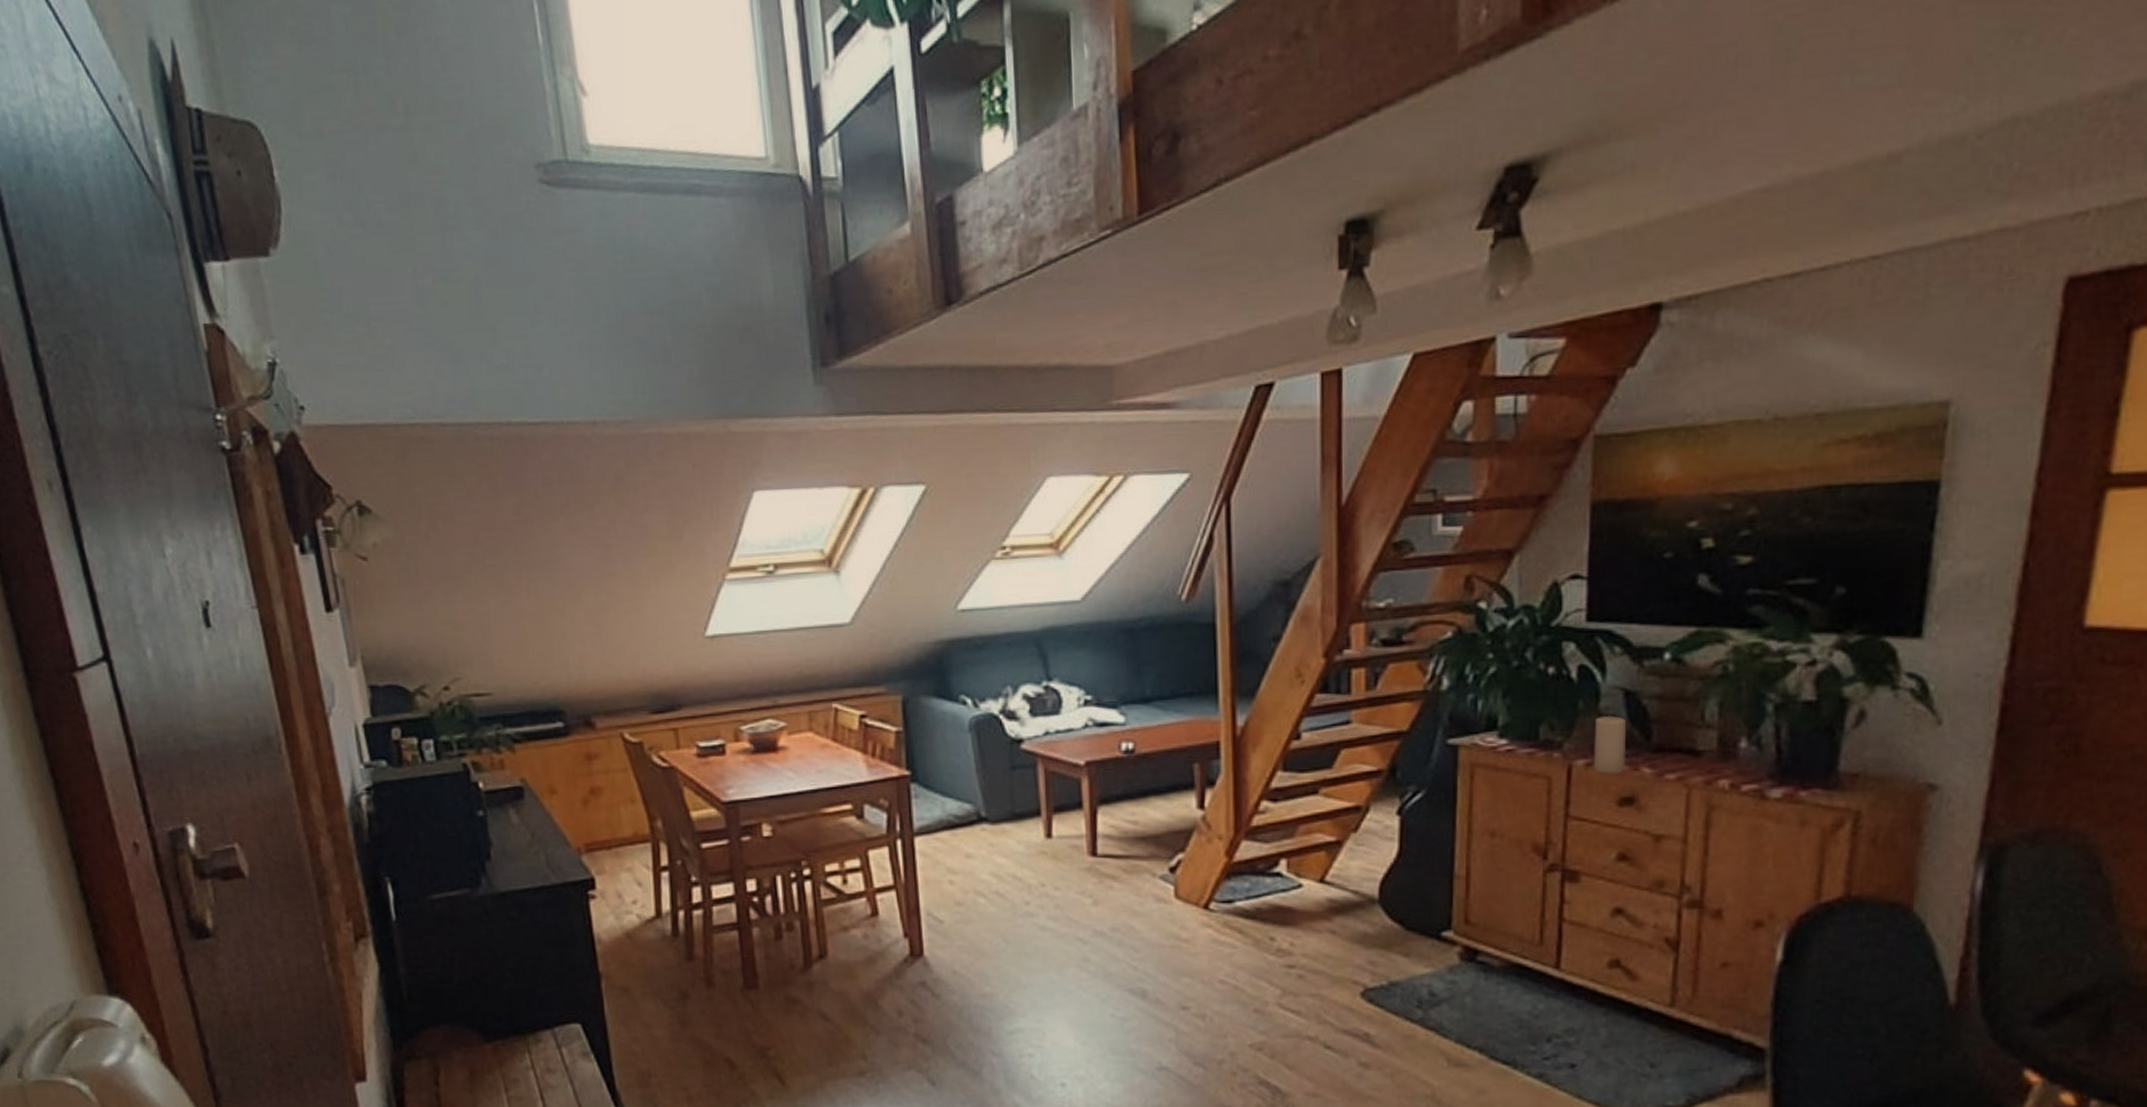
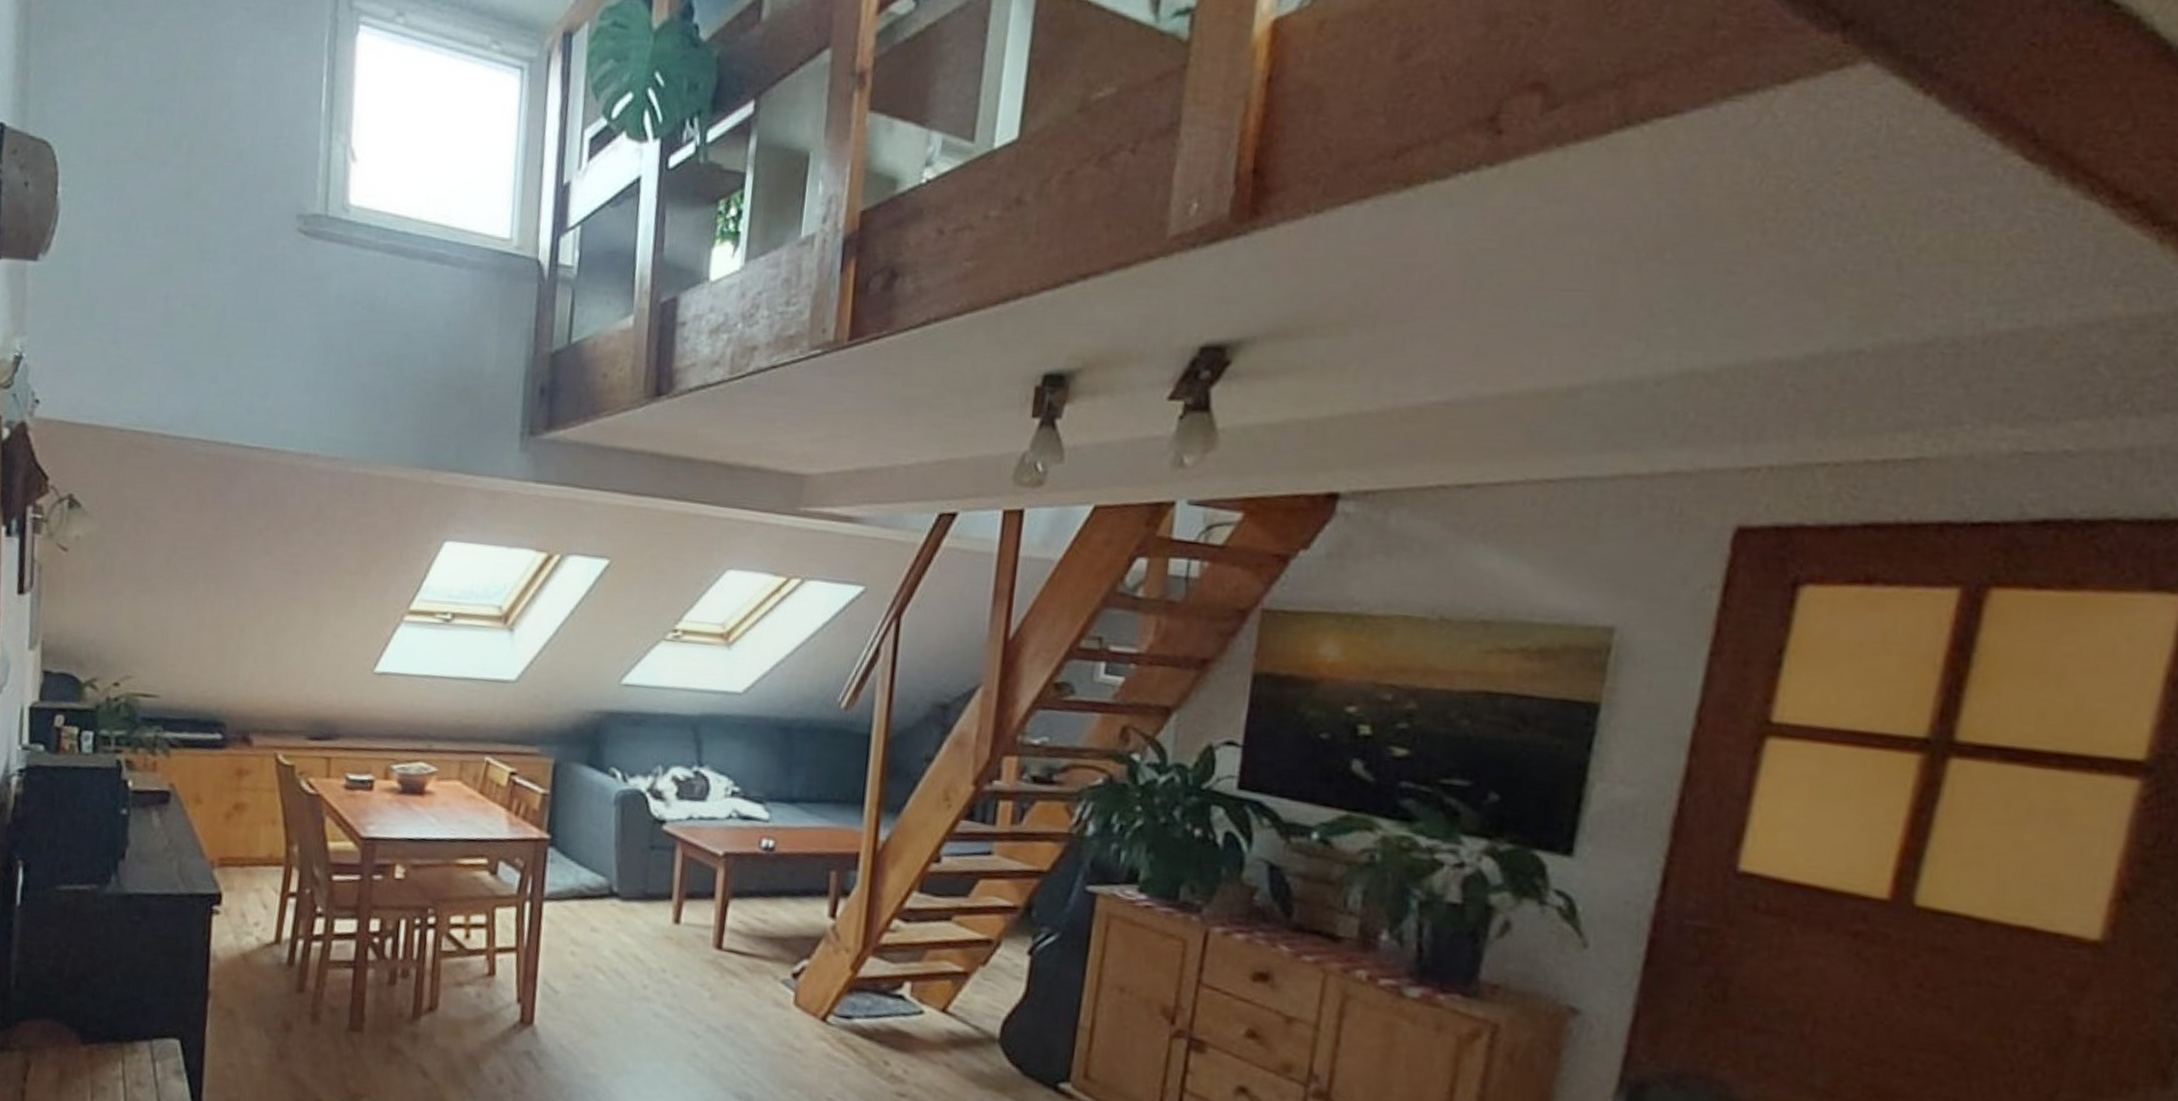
candle: present [1594,716,1626,774] -> none [1231,886,1268,948]

